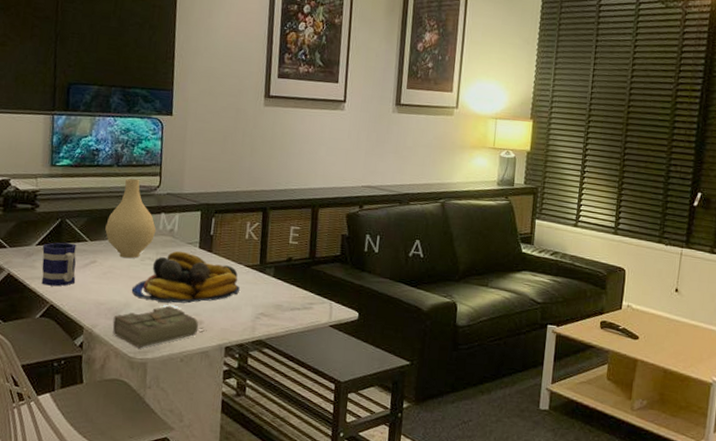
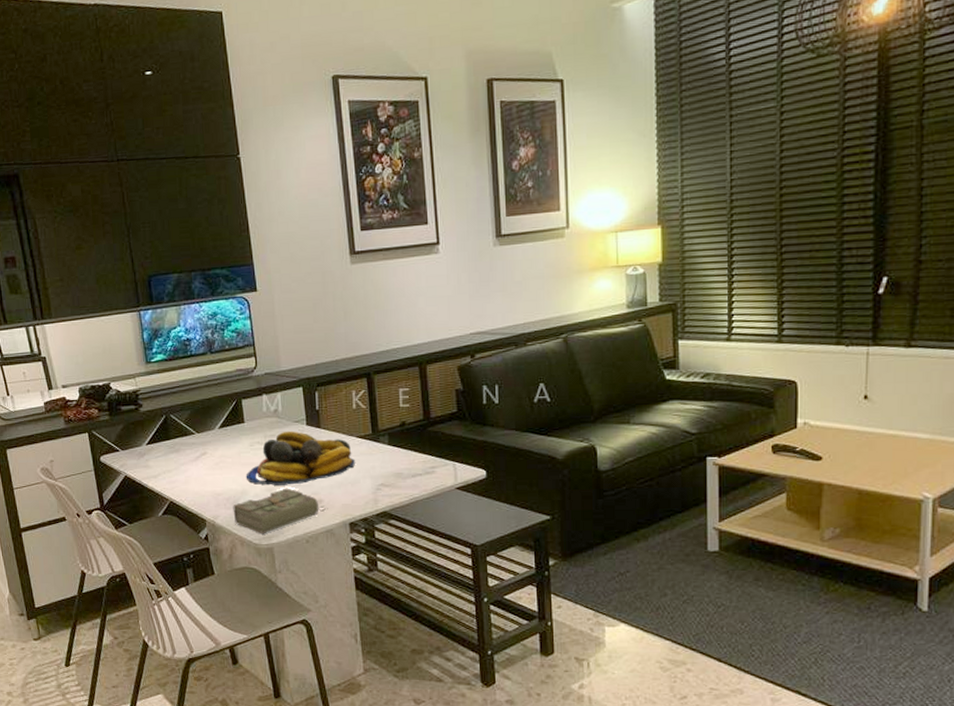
mug: present [41,242,76,287] -> none [153,438,190,483]
vase: present [105,178,157,259] -> none [209,364,261,446]

